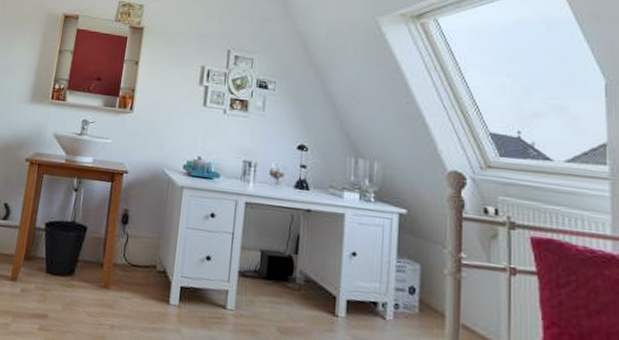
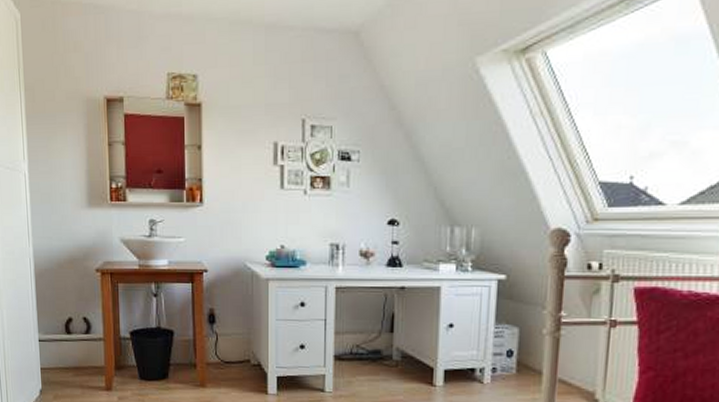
speaker: present [258,249,296,282] -> none [353,330,391,361]

